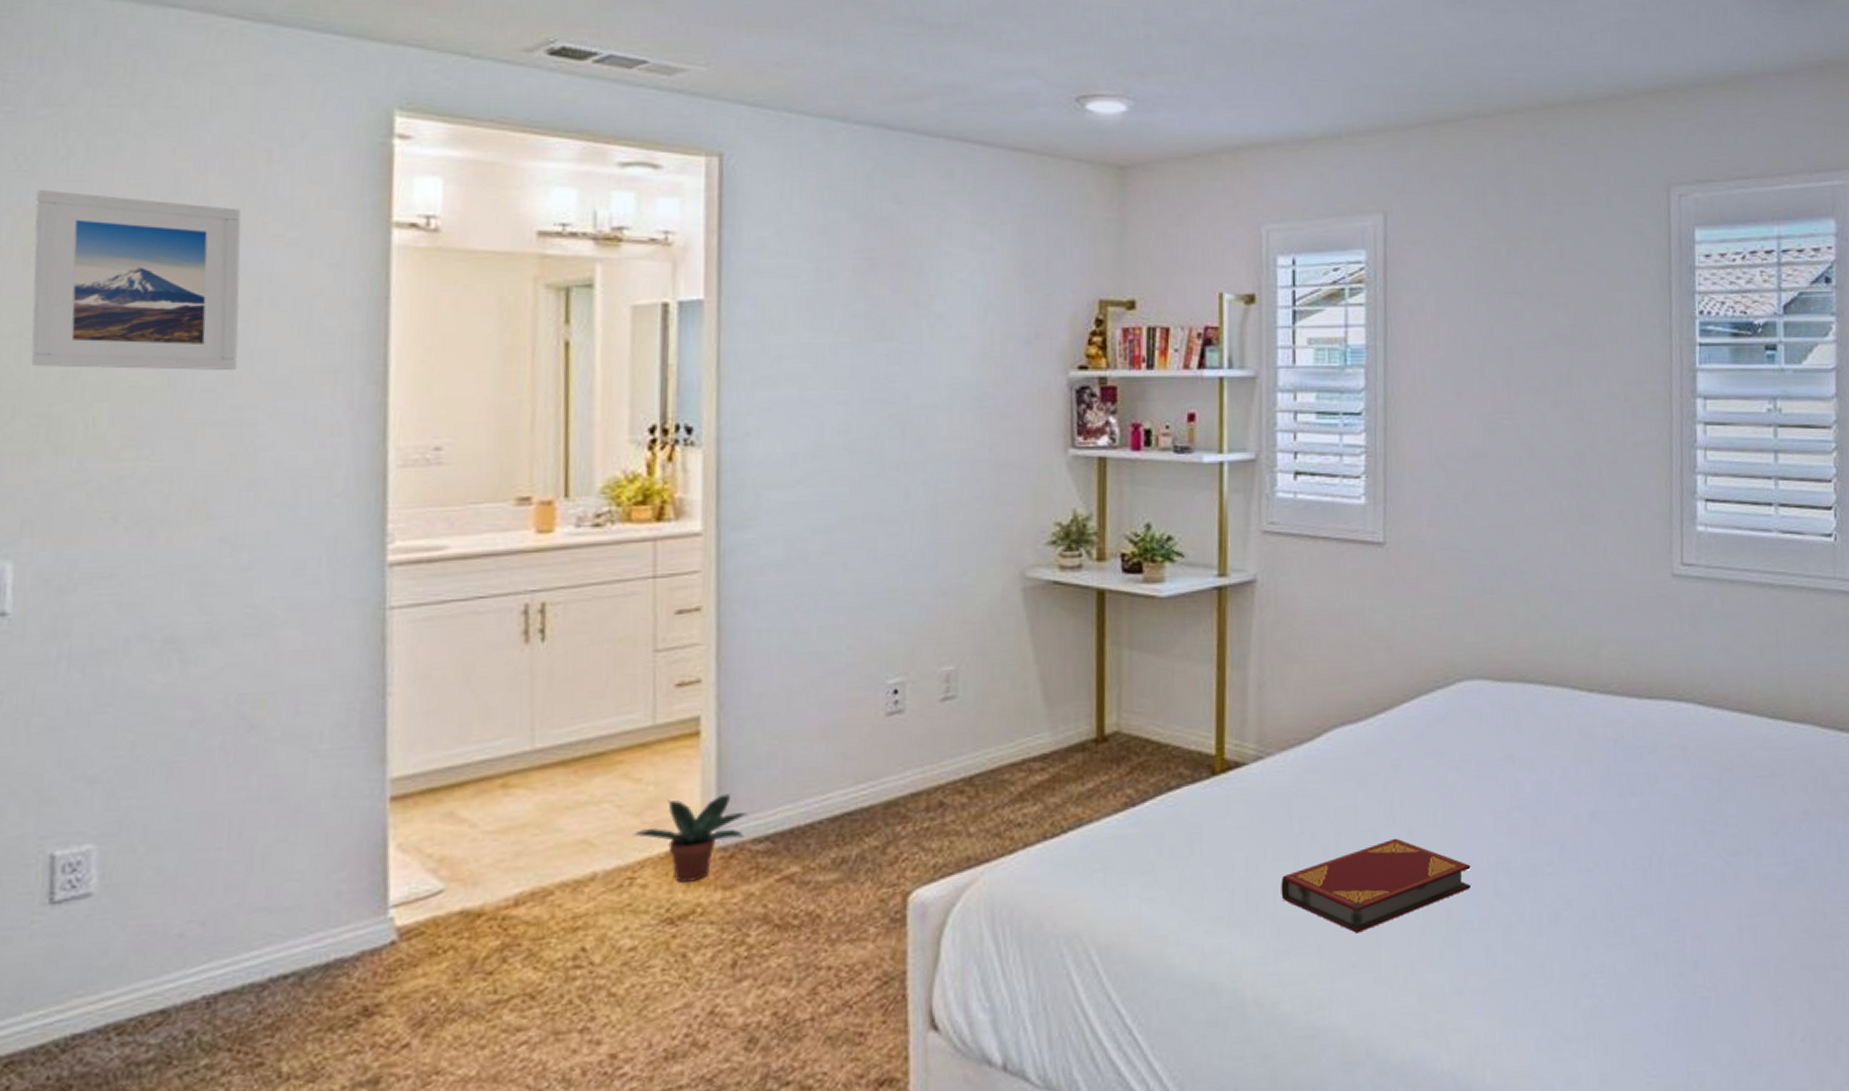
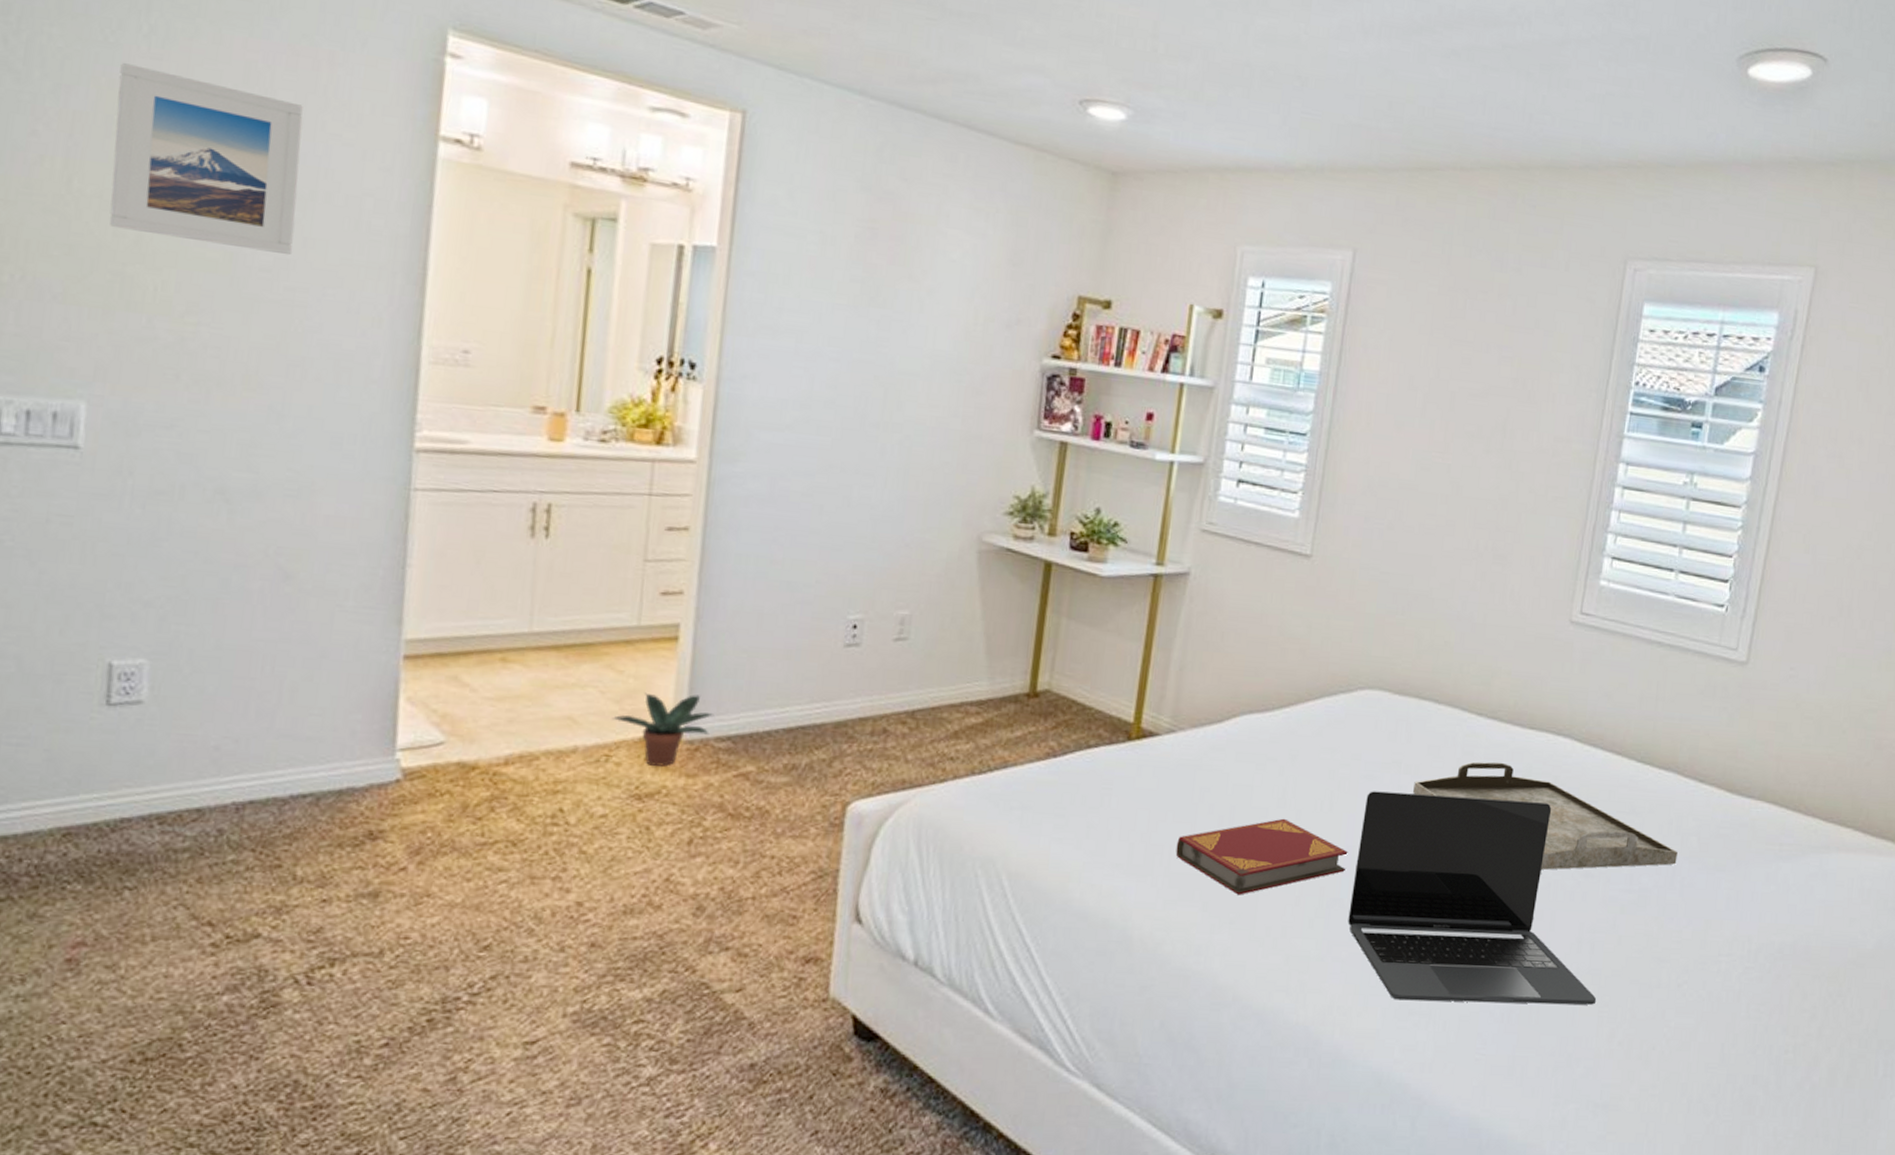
laptop: none [1481,778,1769,1028] -> present [1348,791,1597,1005]
serving tray: none [1532,740,1830,854] -> present [1413,762,1678,870]

